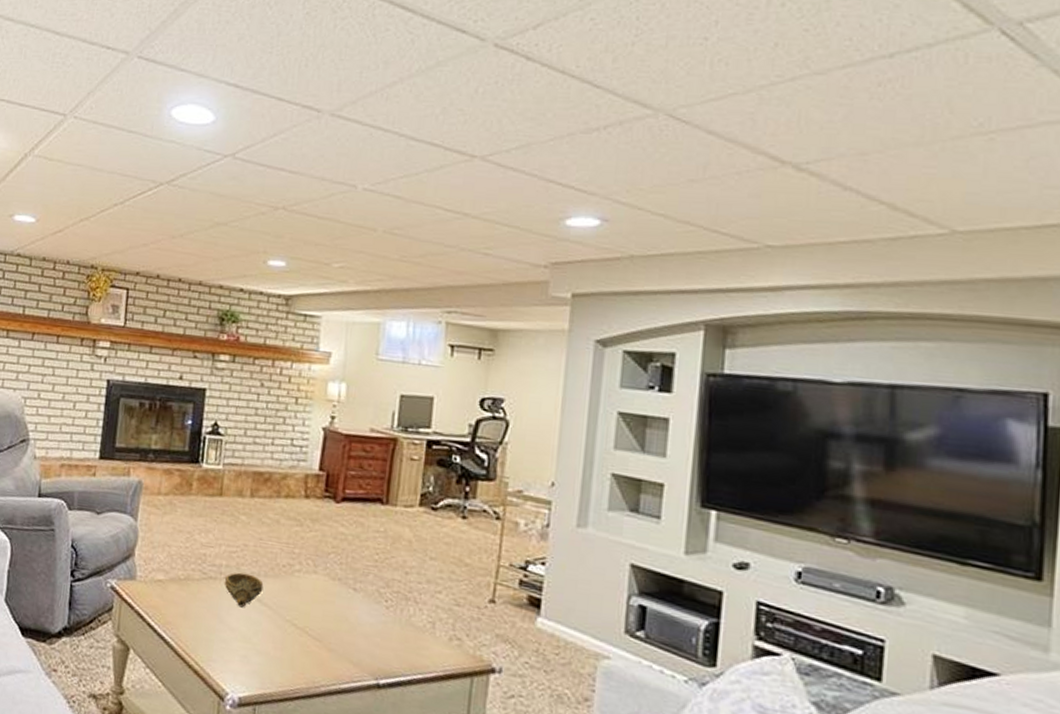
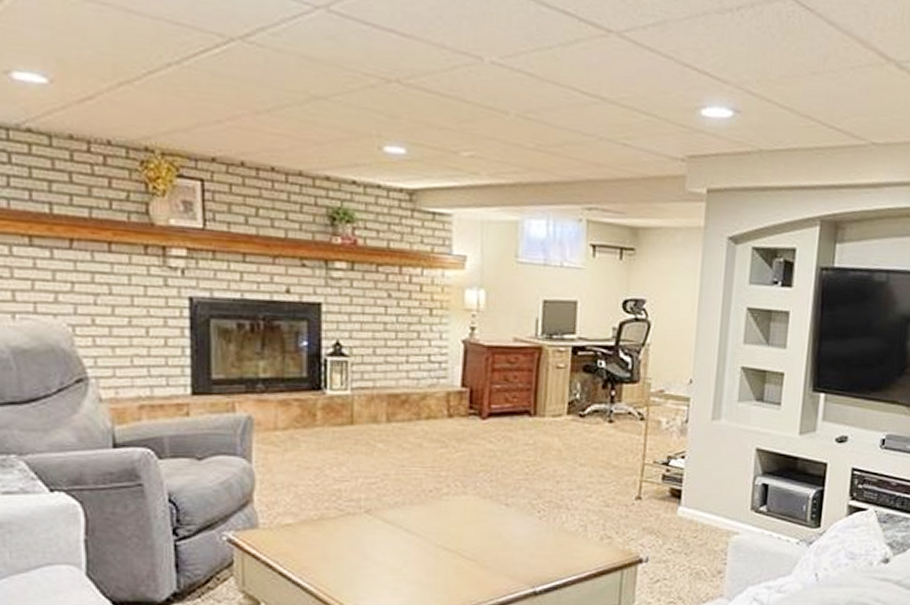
decorative bowl: present [224,572,264,608] -> none [364,504,410,540]

